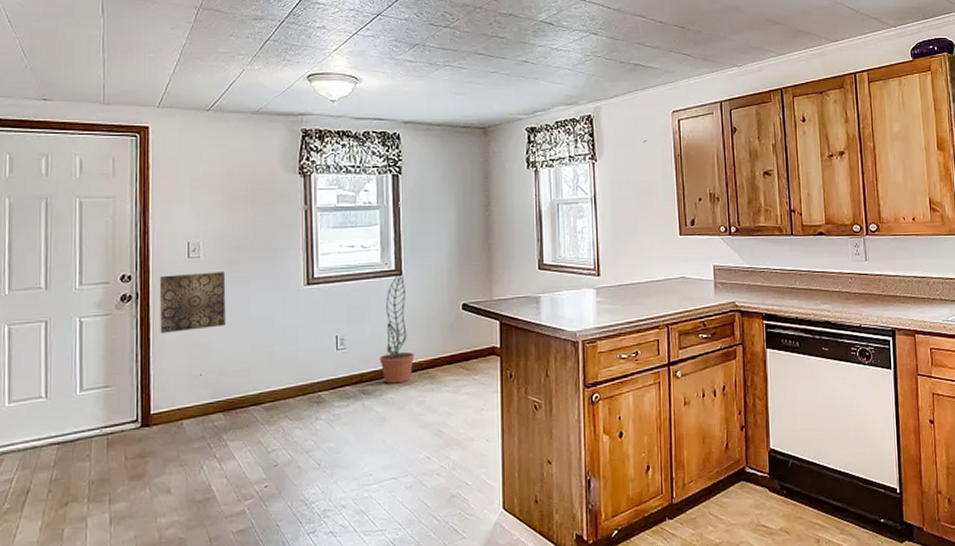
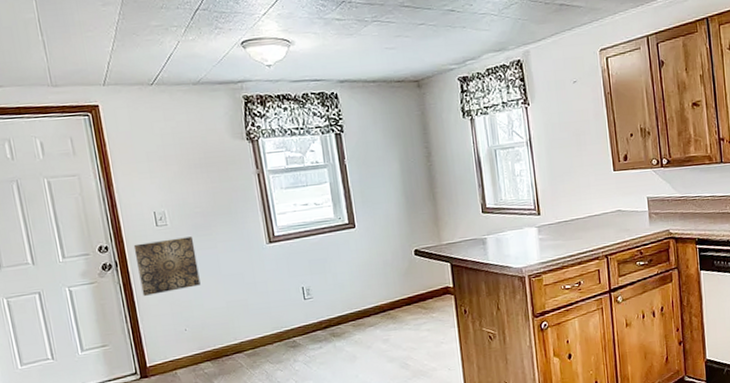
decorative plant: present [379,270,415,384] -> none [343,223,376,326]

